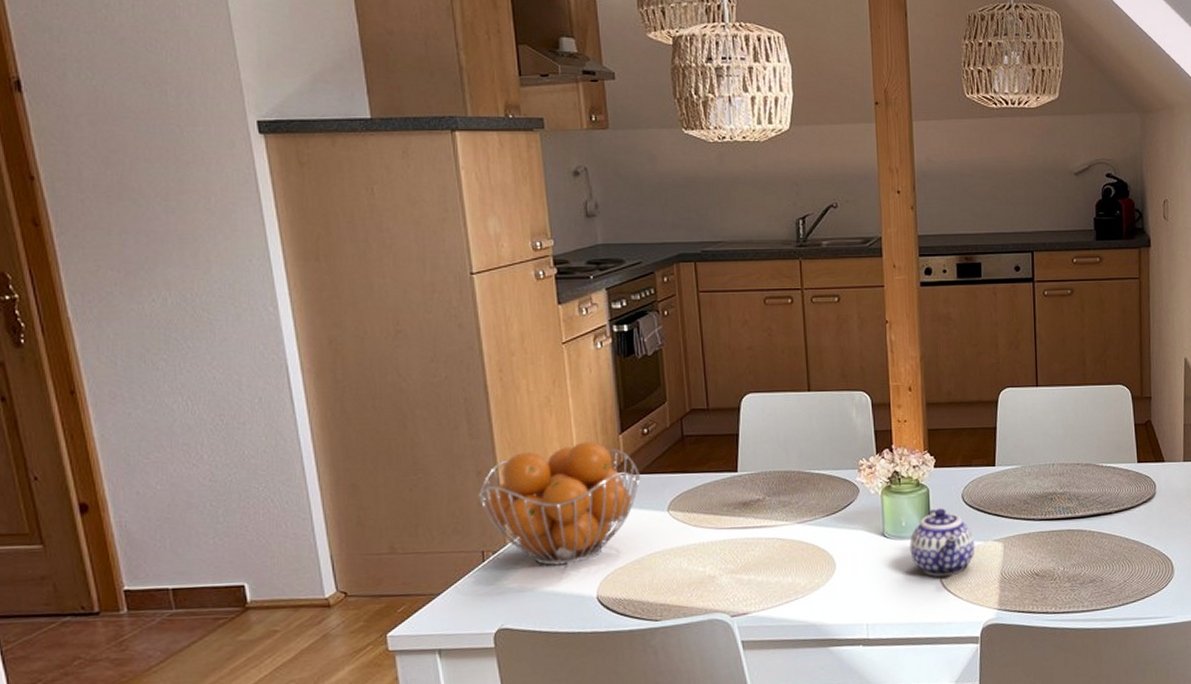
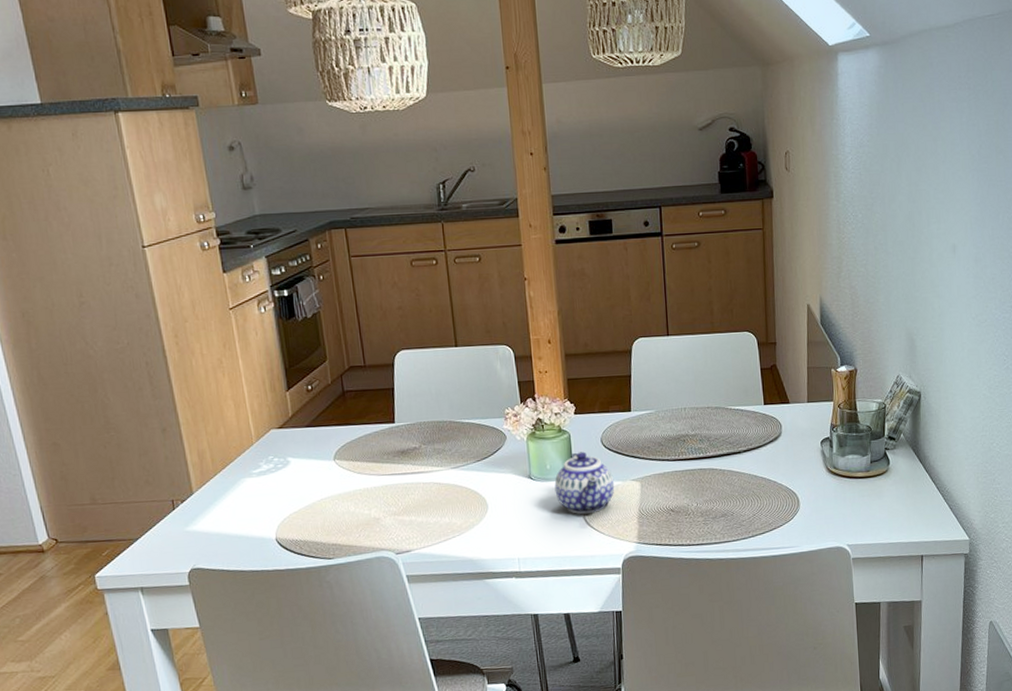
fruit basket: present [478,441,640,566] -> none [164,398,308,512]

